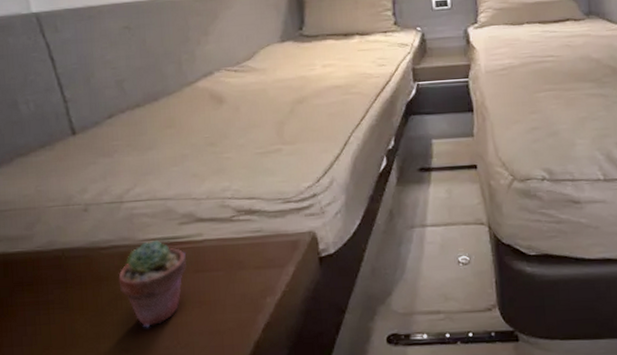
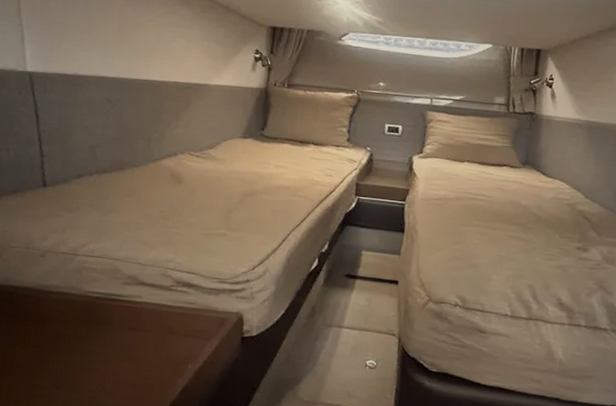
potted succulent: present [118,239,187,328] -> none [60,293,125,371]

